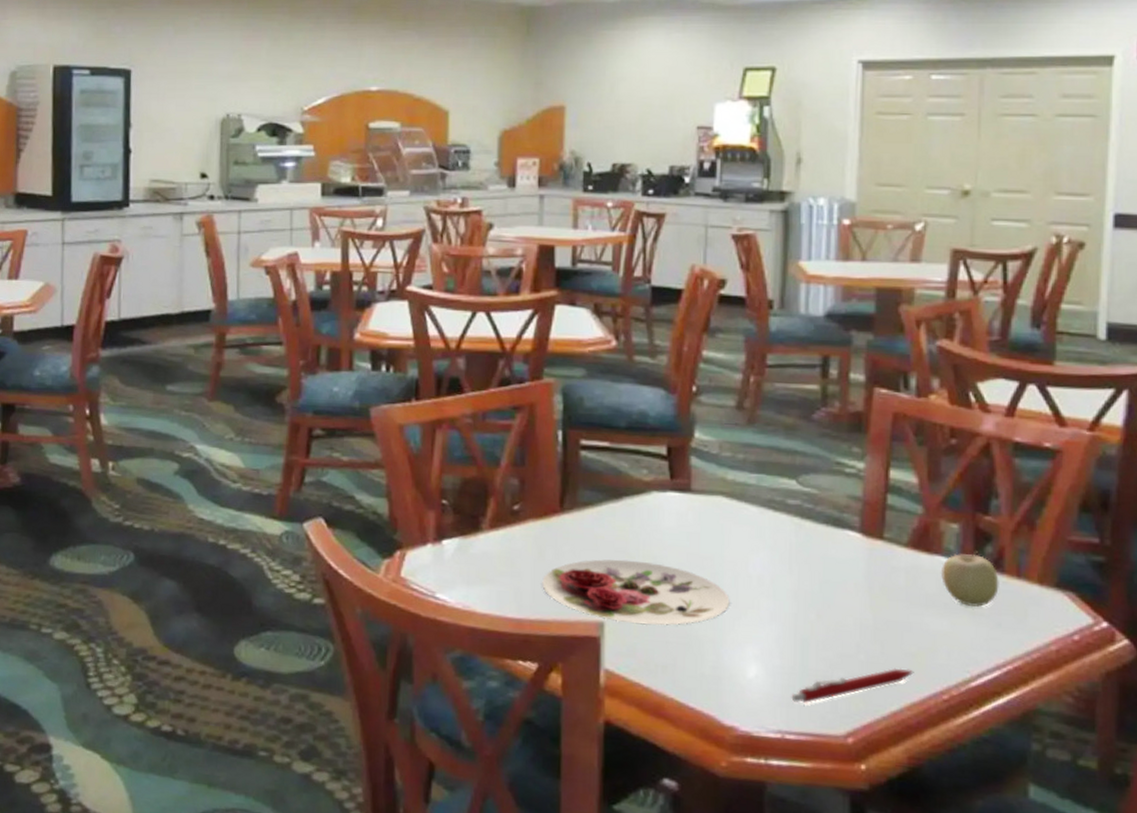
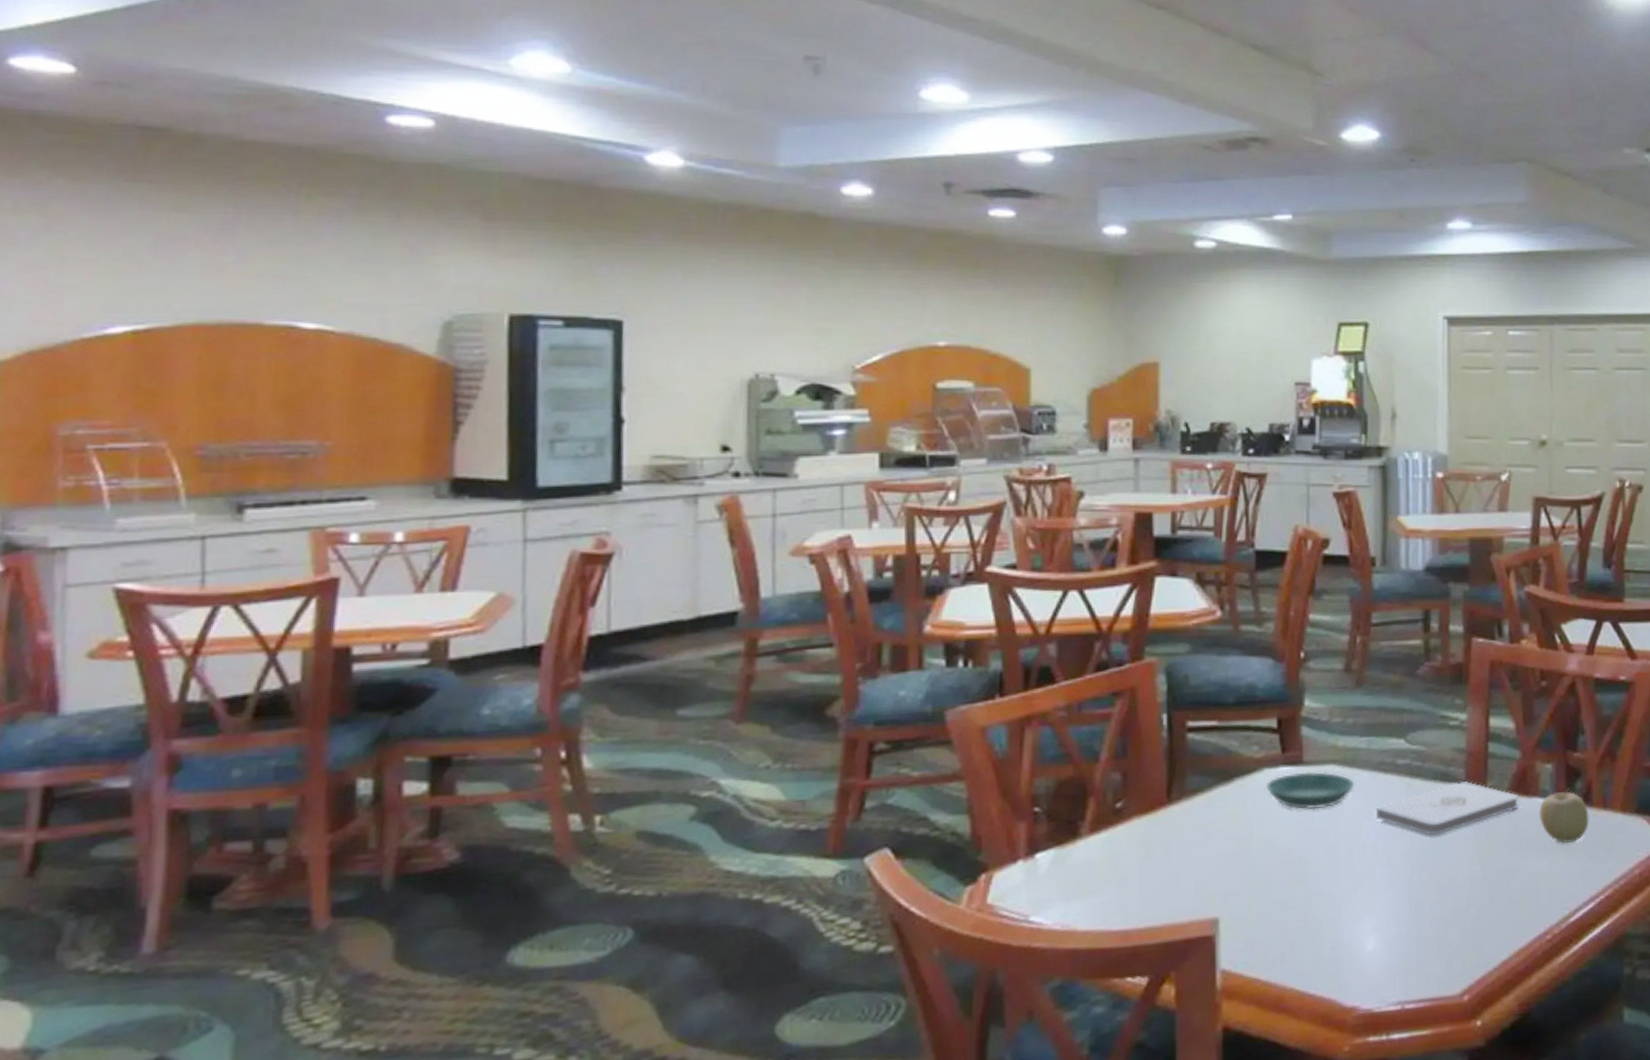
plate: present [542,559,730,626] -> none [1150,845,1346,915]
saucer: none [653,499,743,537] -> present [1265,771,1355,810]
notepad: none [764,529,919,578] -> present [1377,781,1519,836]
pen: present [791,668,914,704] -> none [1409,915,1520,969]

